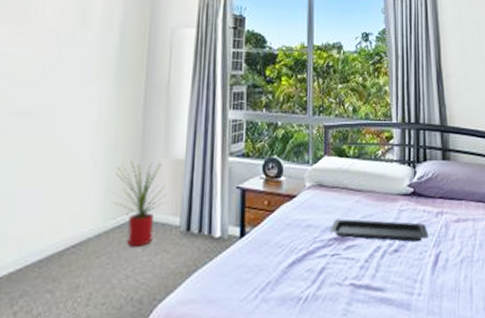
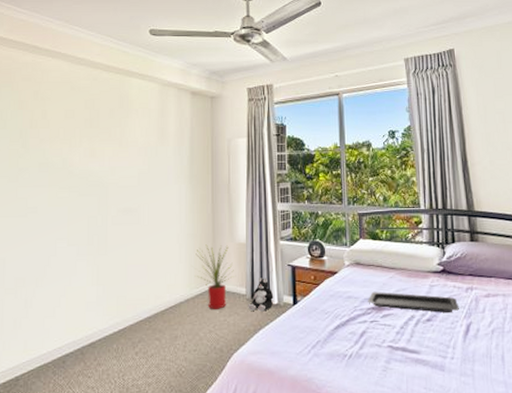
plush toy: none [181,203,216,248] -> present [248,278,274,312]

